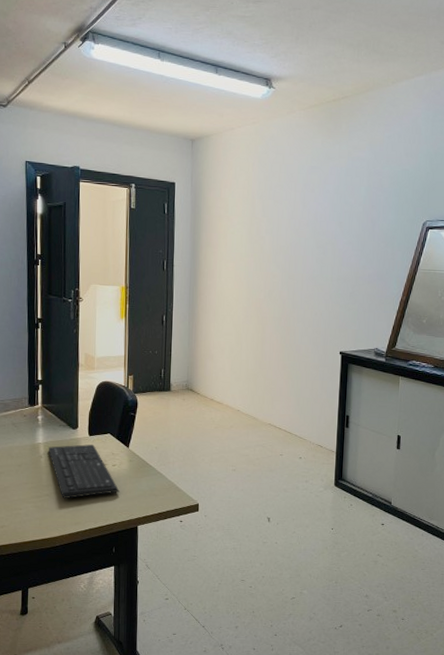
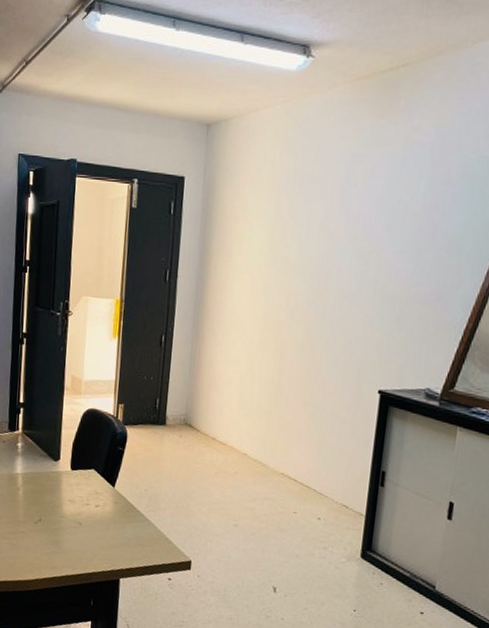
keyboard: present [49,444,120,499] -> none [27,478,102,539]

